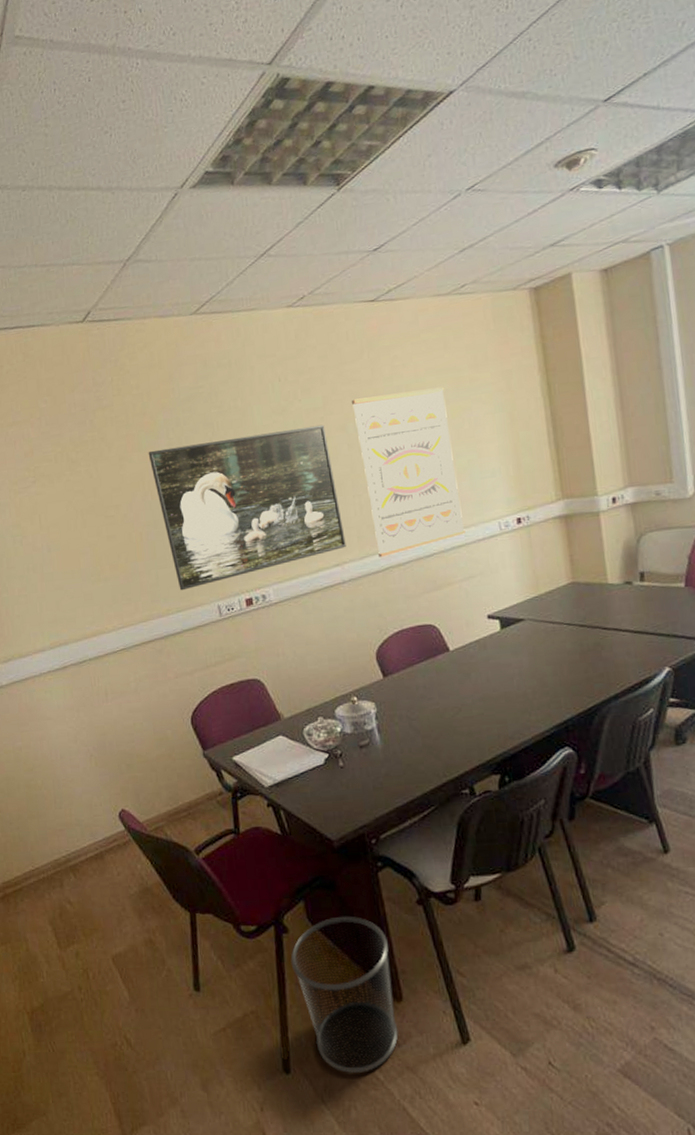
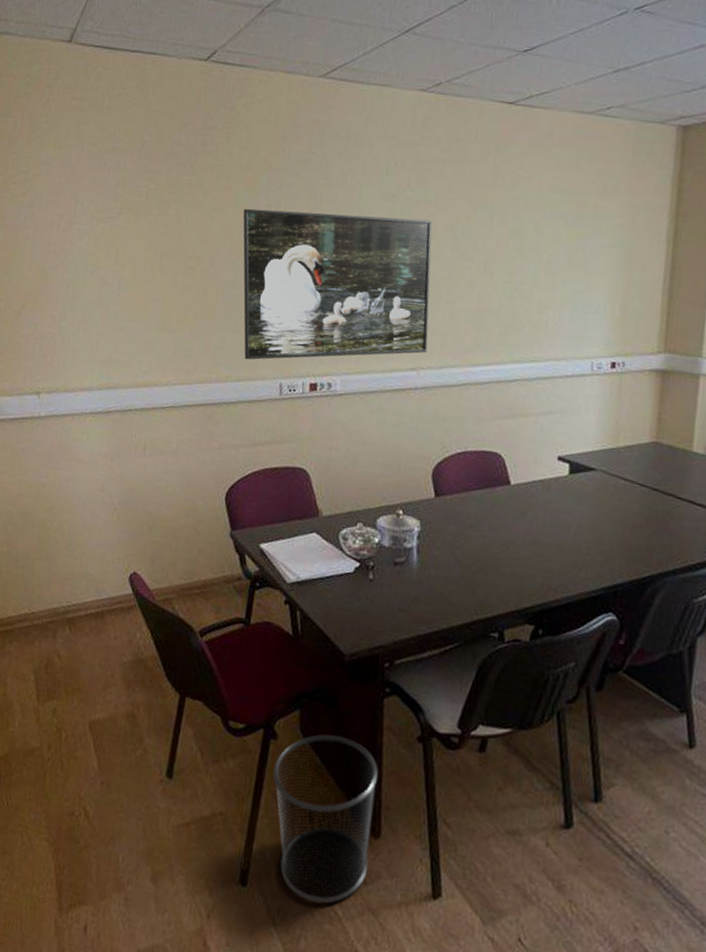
wall art: present [351,387,466,557] -> none [458,201,565,372]

